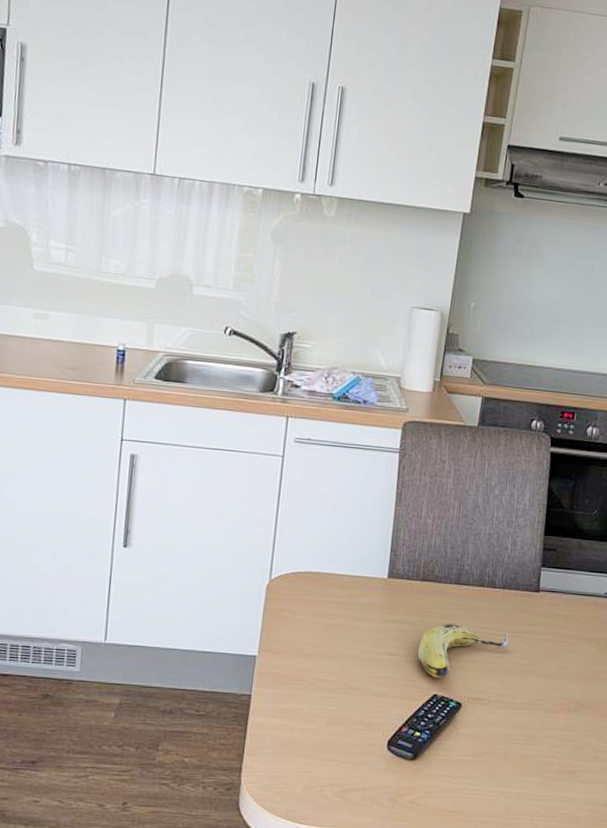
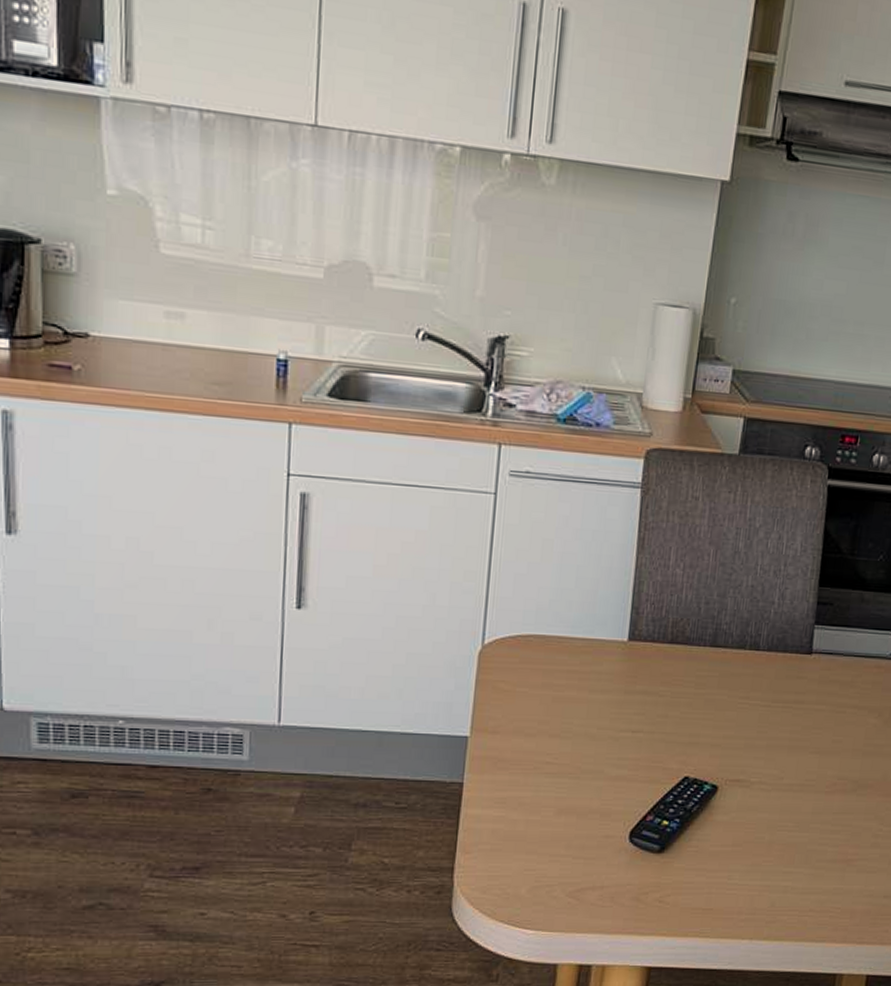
fruit: present [417,624,509,678] -> none [665,694,775,758]

